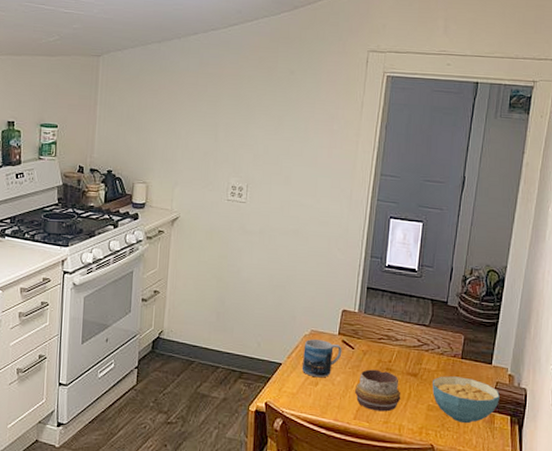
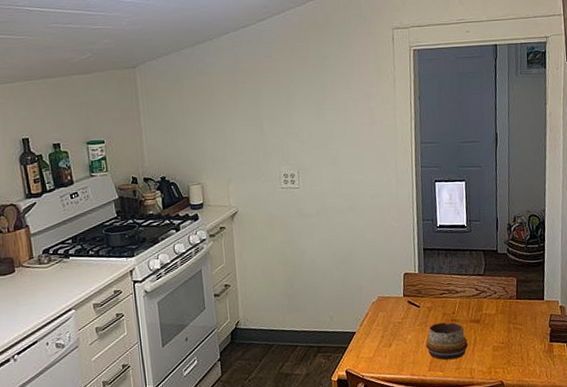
mug: present [301,339,342,378] -> none [373,304,410,340]
cereal bowl: present [432,376,500,424] -> none [493,315,555,357]

